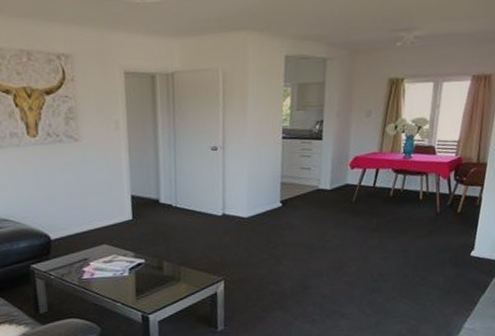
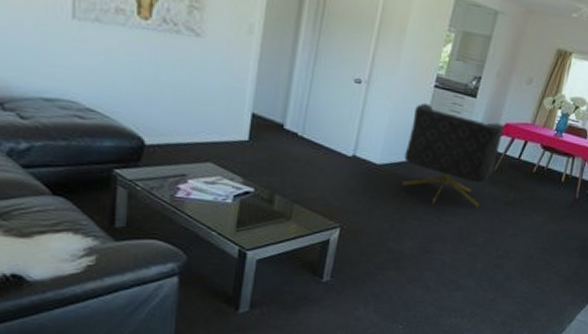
armchair: none [267,154,355,243] -> present [403,102,505,207]

